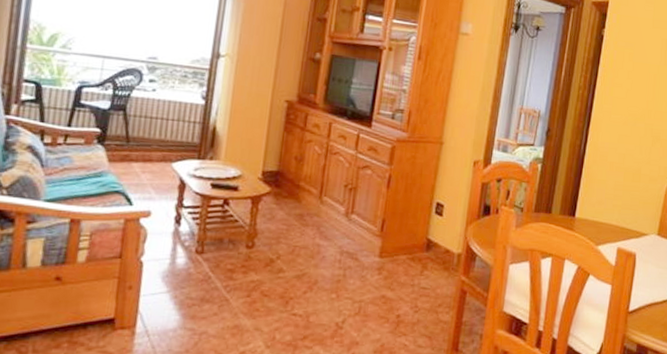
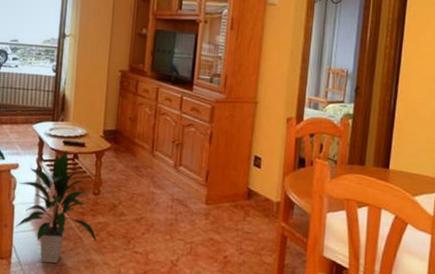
indoor plant: none [142,195,248,332] -> present [14,150,97,264]

